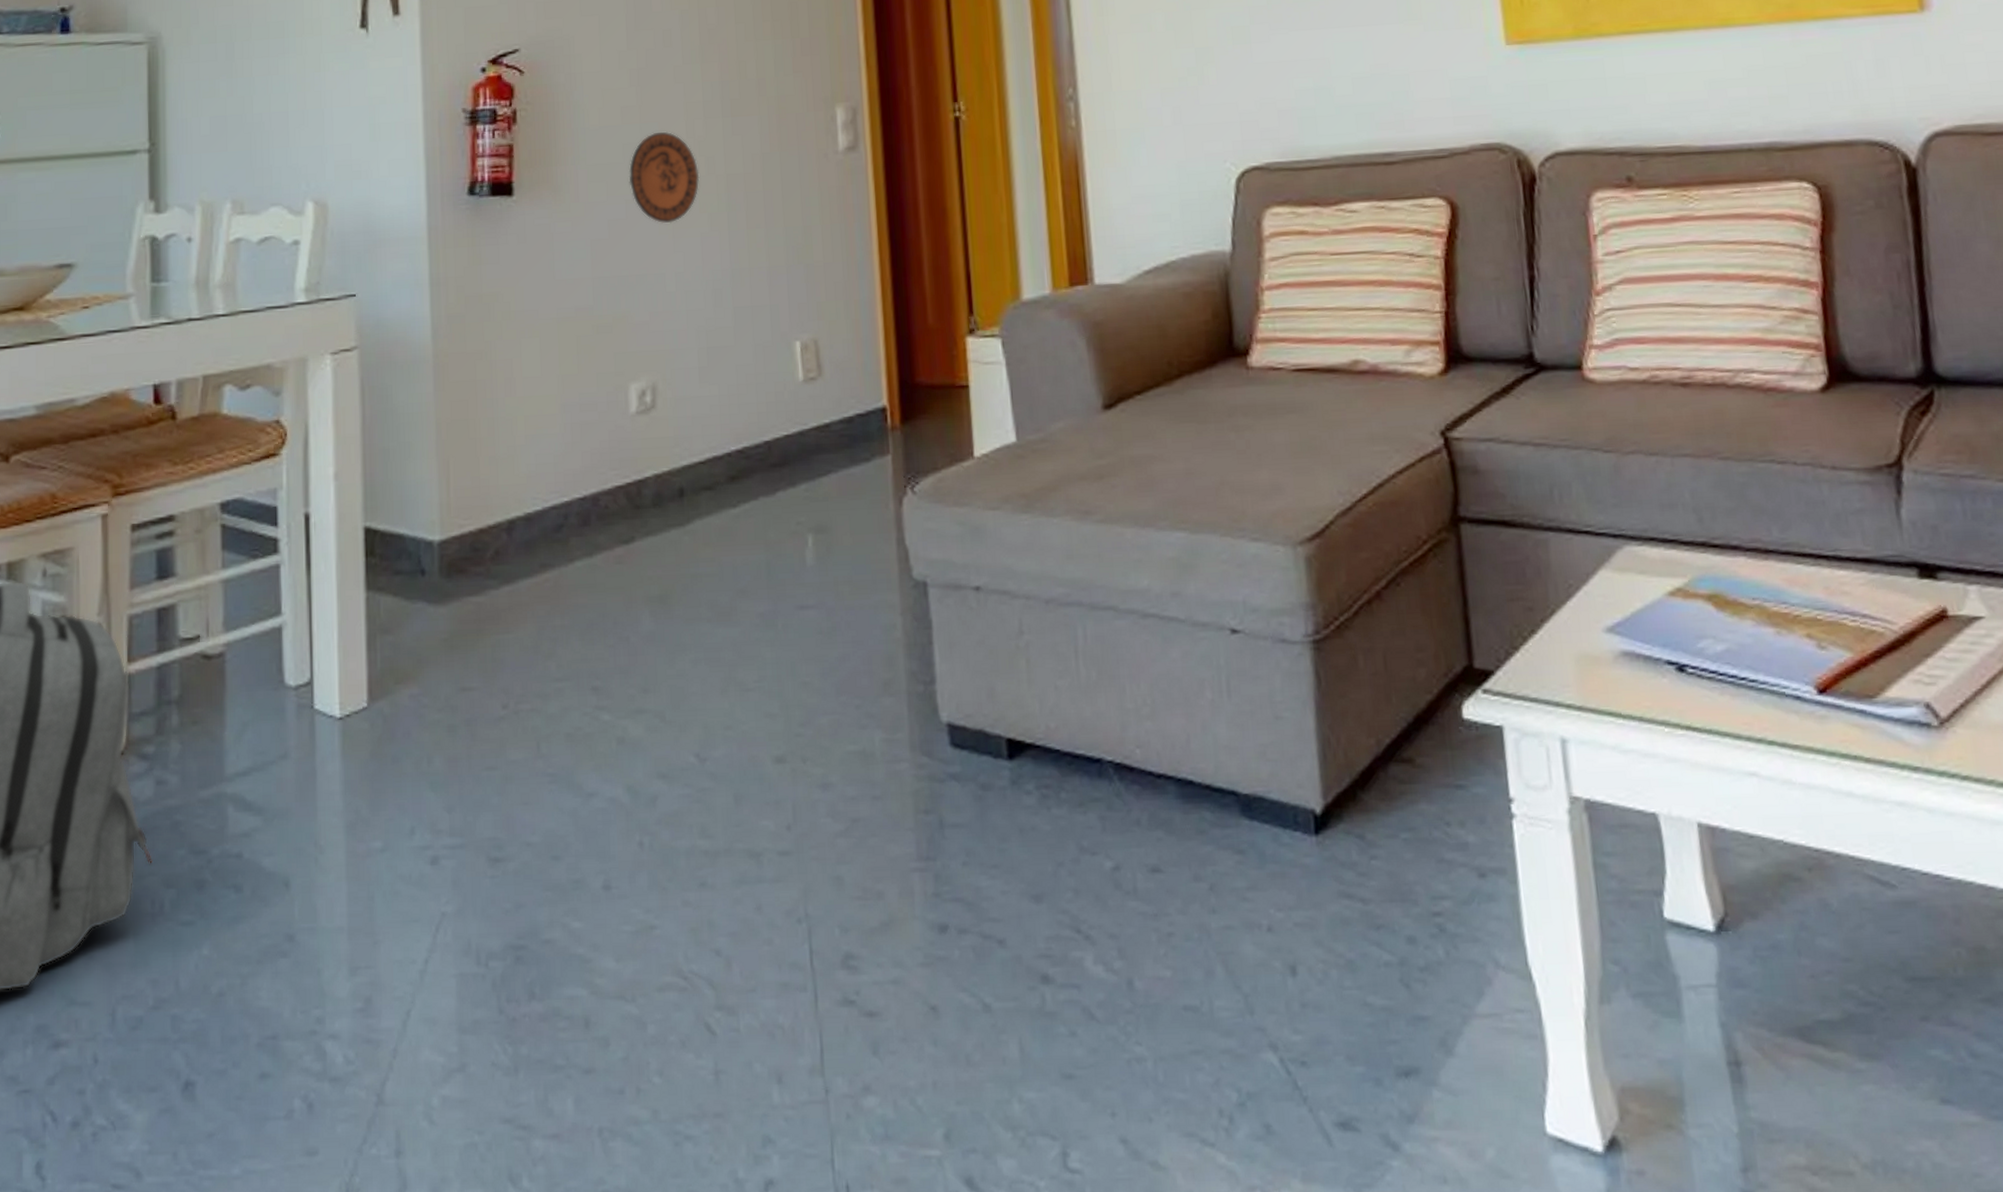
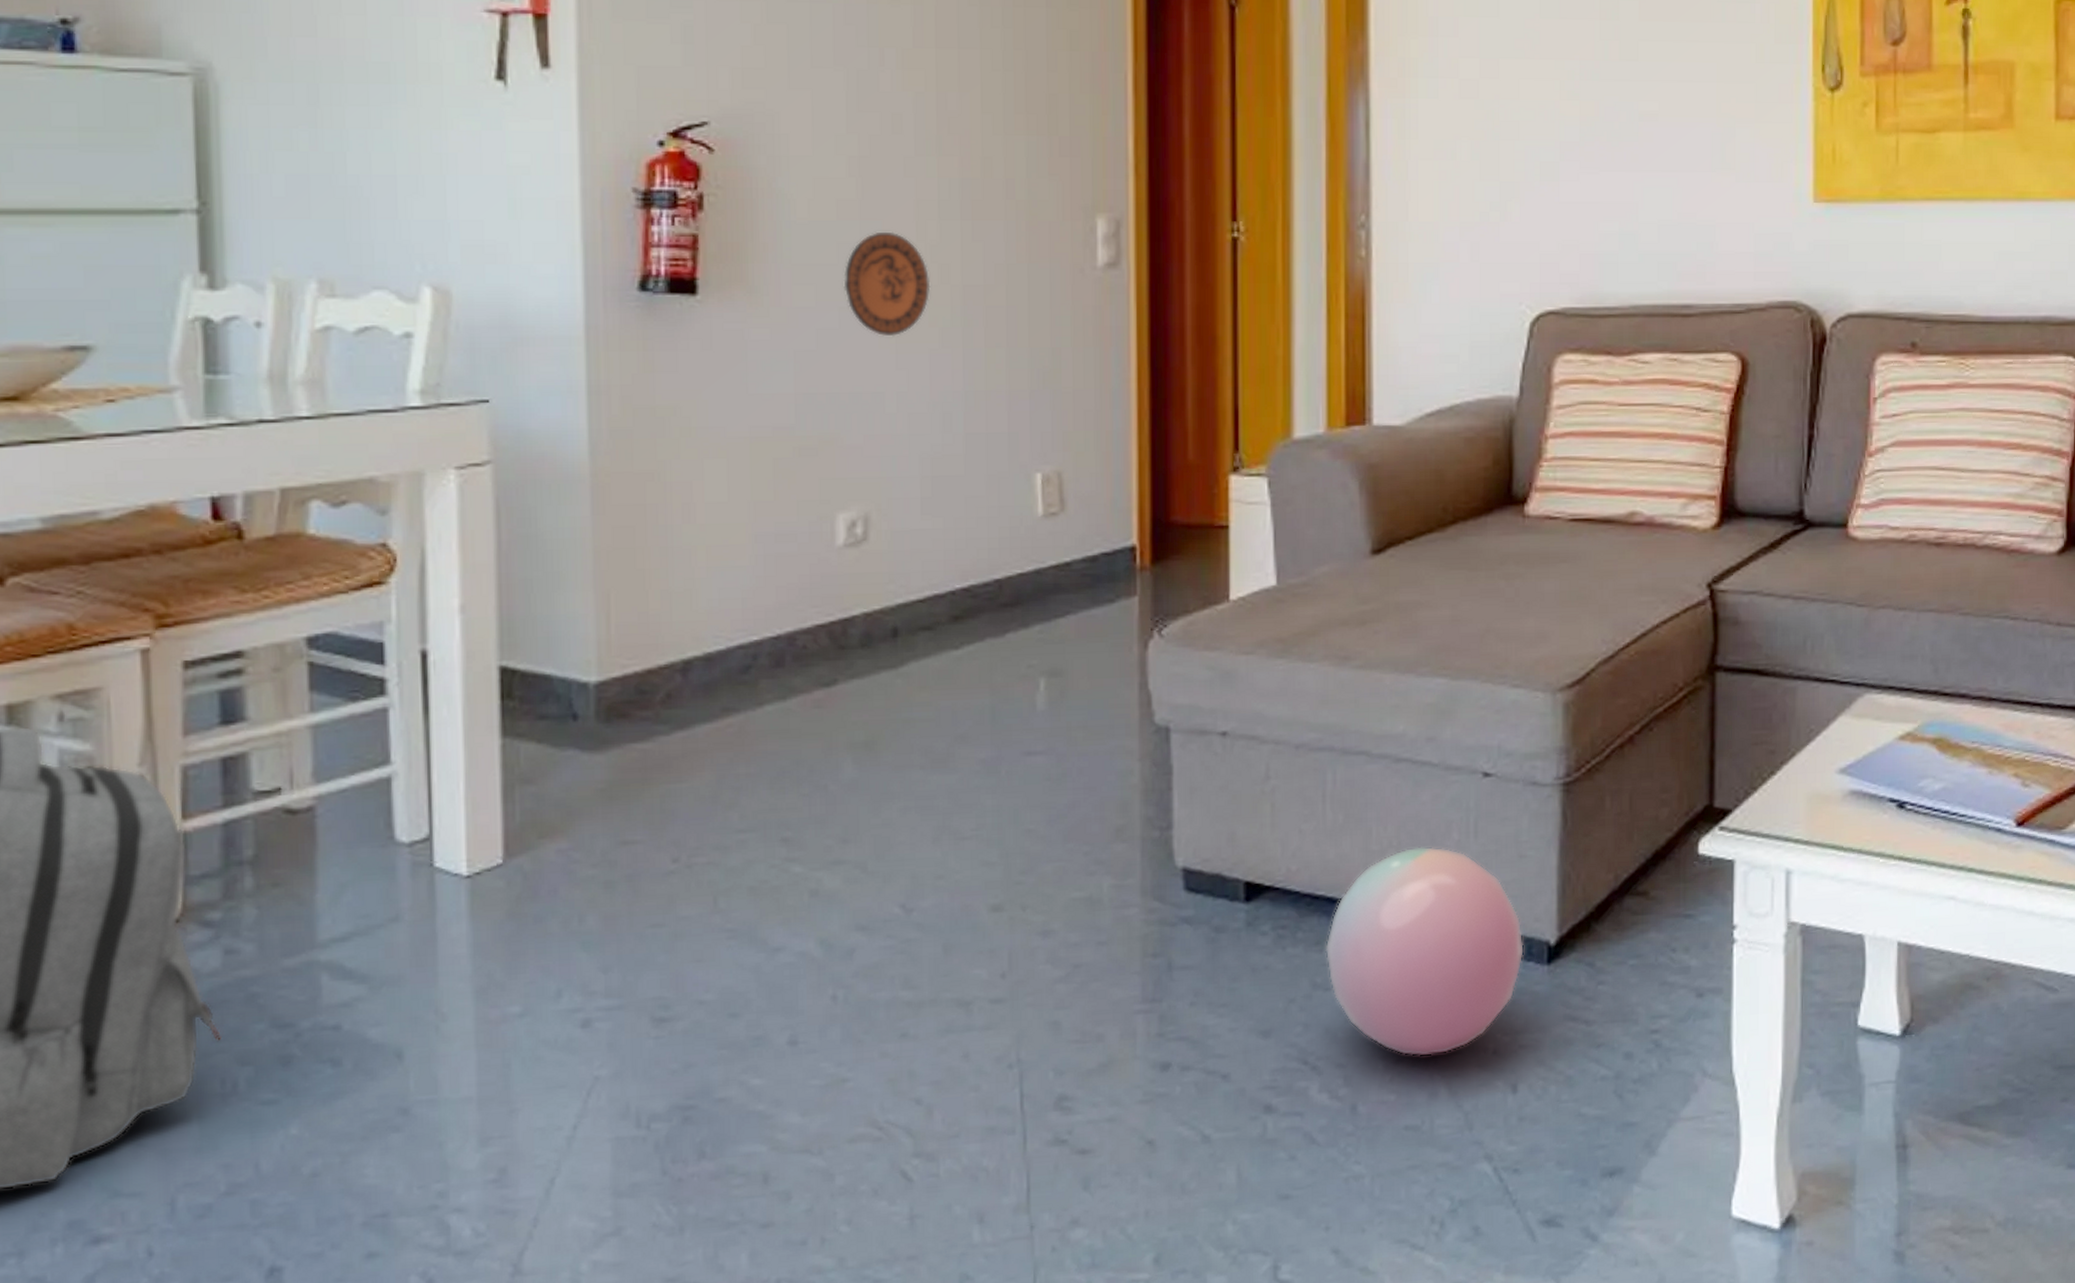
ball: none [1089,705,1290,930] -> present [1325,846,1525,1057]

